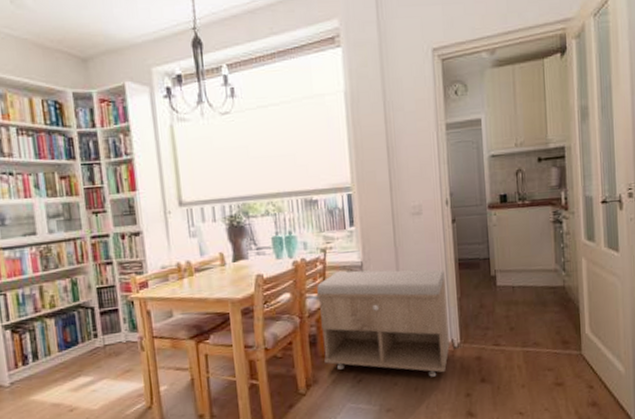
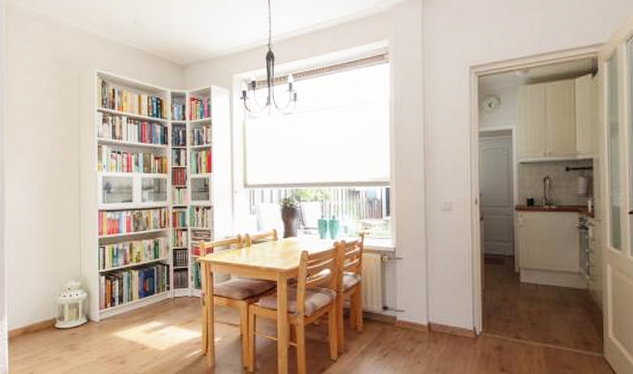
storage bench: present [317,269,450,377] -> none [354,254,472,360]

